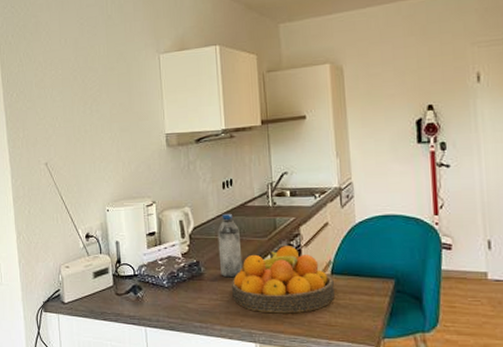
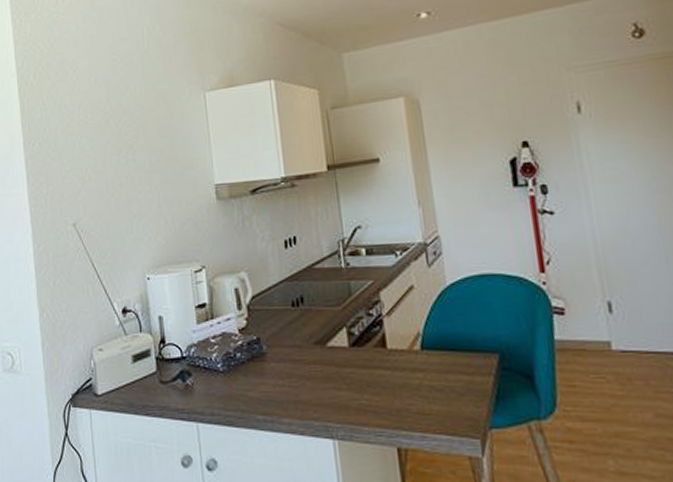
water bottle: present [217,213,243,278] -> none [280,277,313,358]
fruit bowl: present [232,246,335,314] -> none [301,315,427,401]

